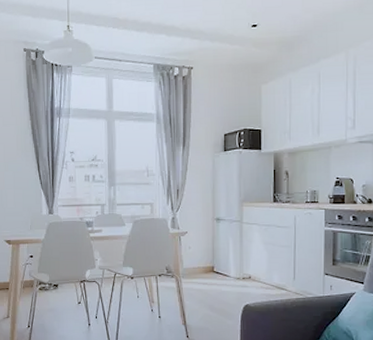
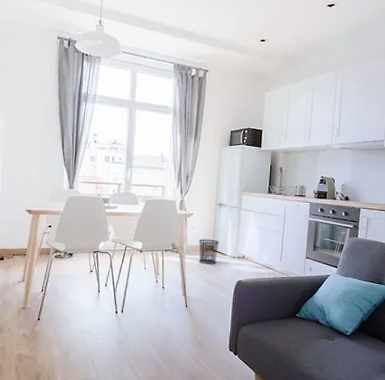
waste bin: none [196,259,220,287] -> present [199,239,219,264]

